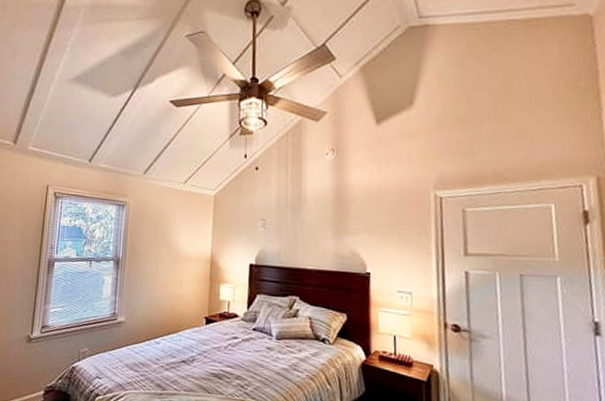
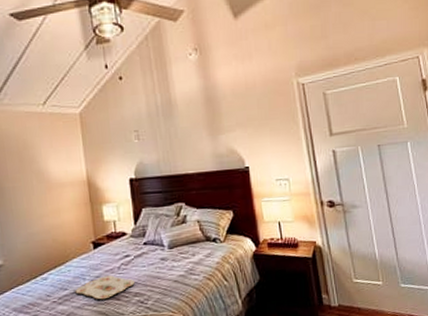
serving tray: none [182,352,238,375] -> present [75,275,135,300]

